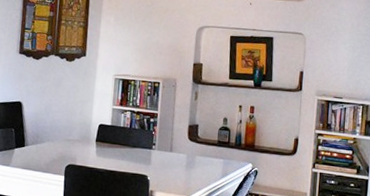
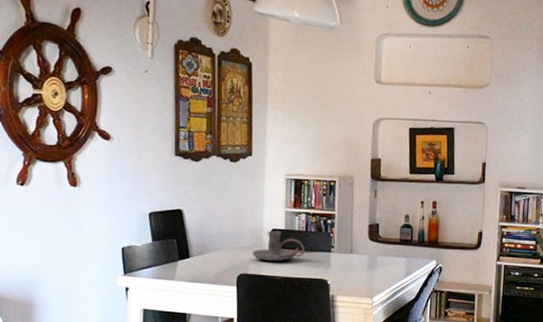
candle holder: none [80,125,128,155] -> present [252,230,305,262]

